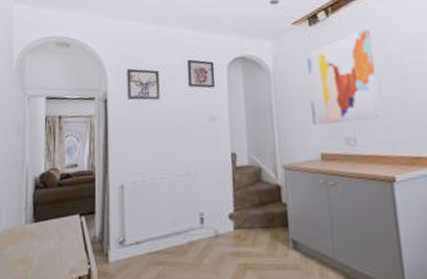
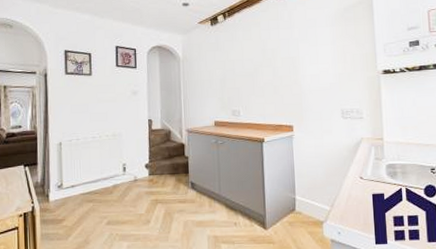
wall art: present [305,28,381,125] -> none [207,31,257,100]

